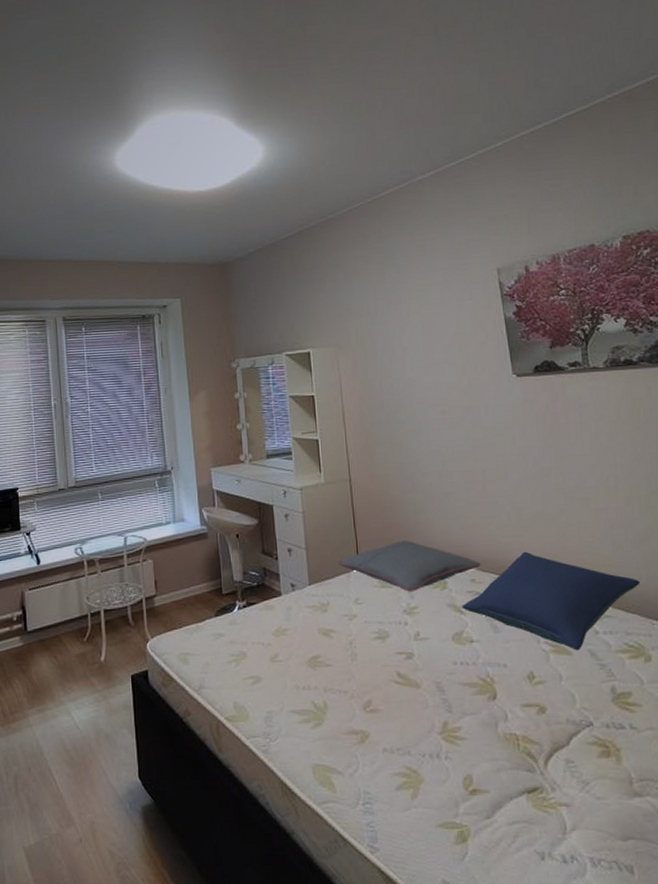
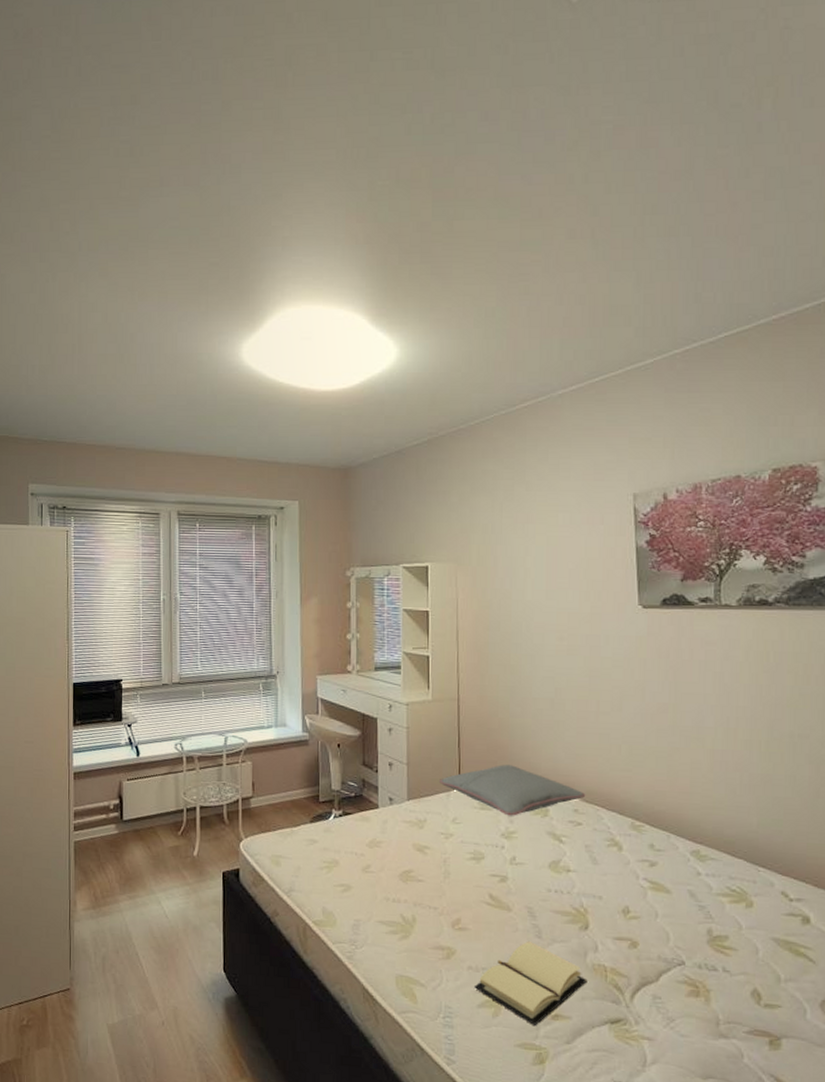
book: none [390,716,501,804] -> present [473,940,588,1027]
pillow: present [461,551,641,651] -> none [561,786,750,890]

